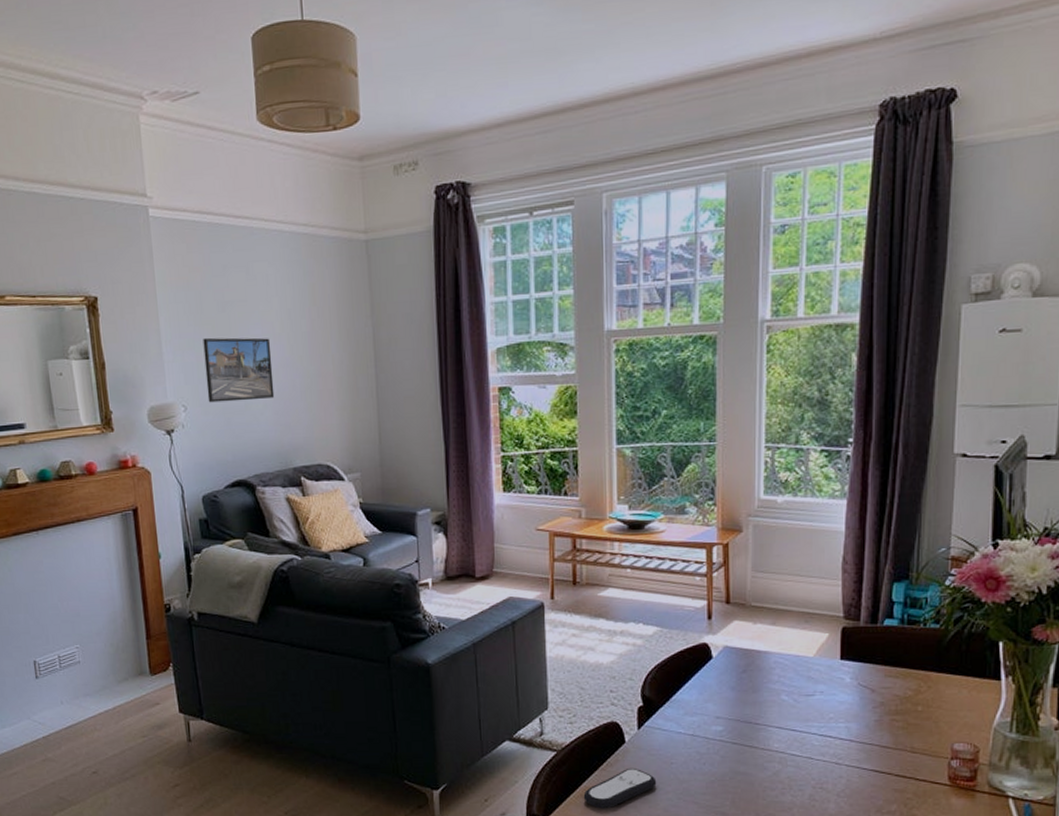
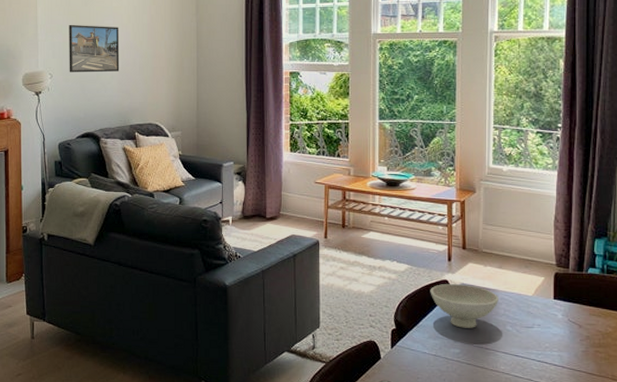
bowl: none [685,646,771,701] -> present [430,283,498,328]

